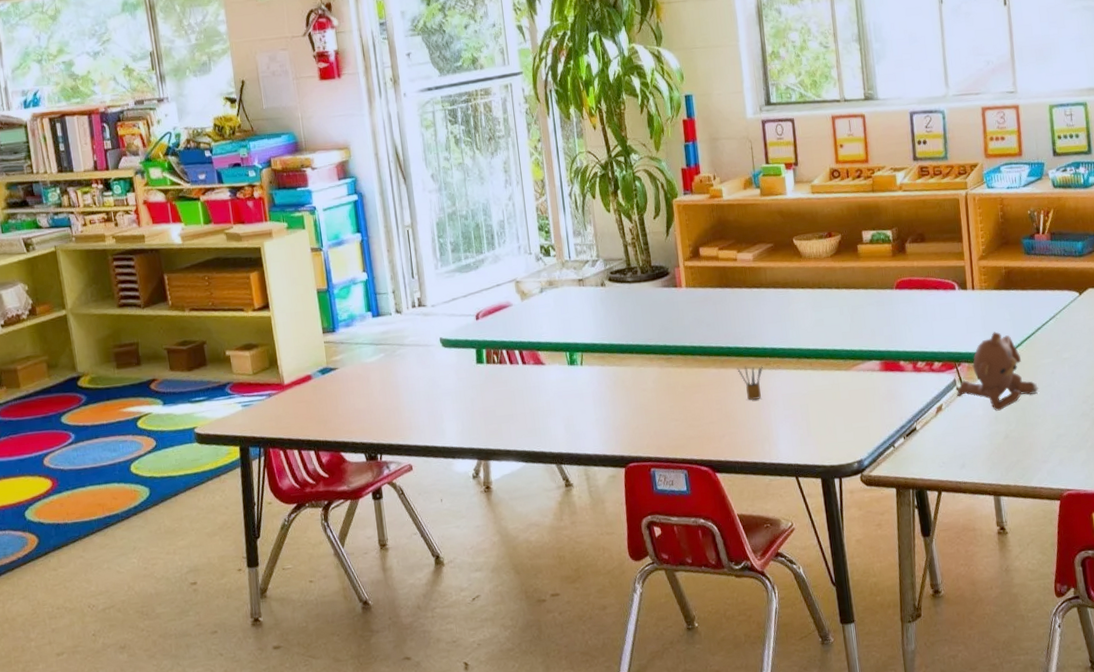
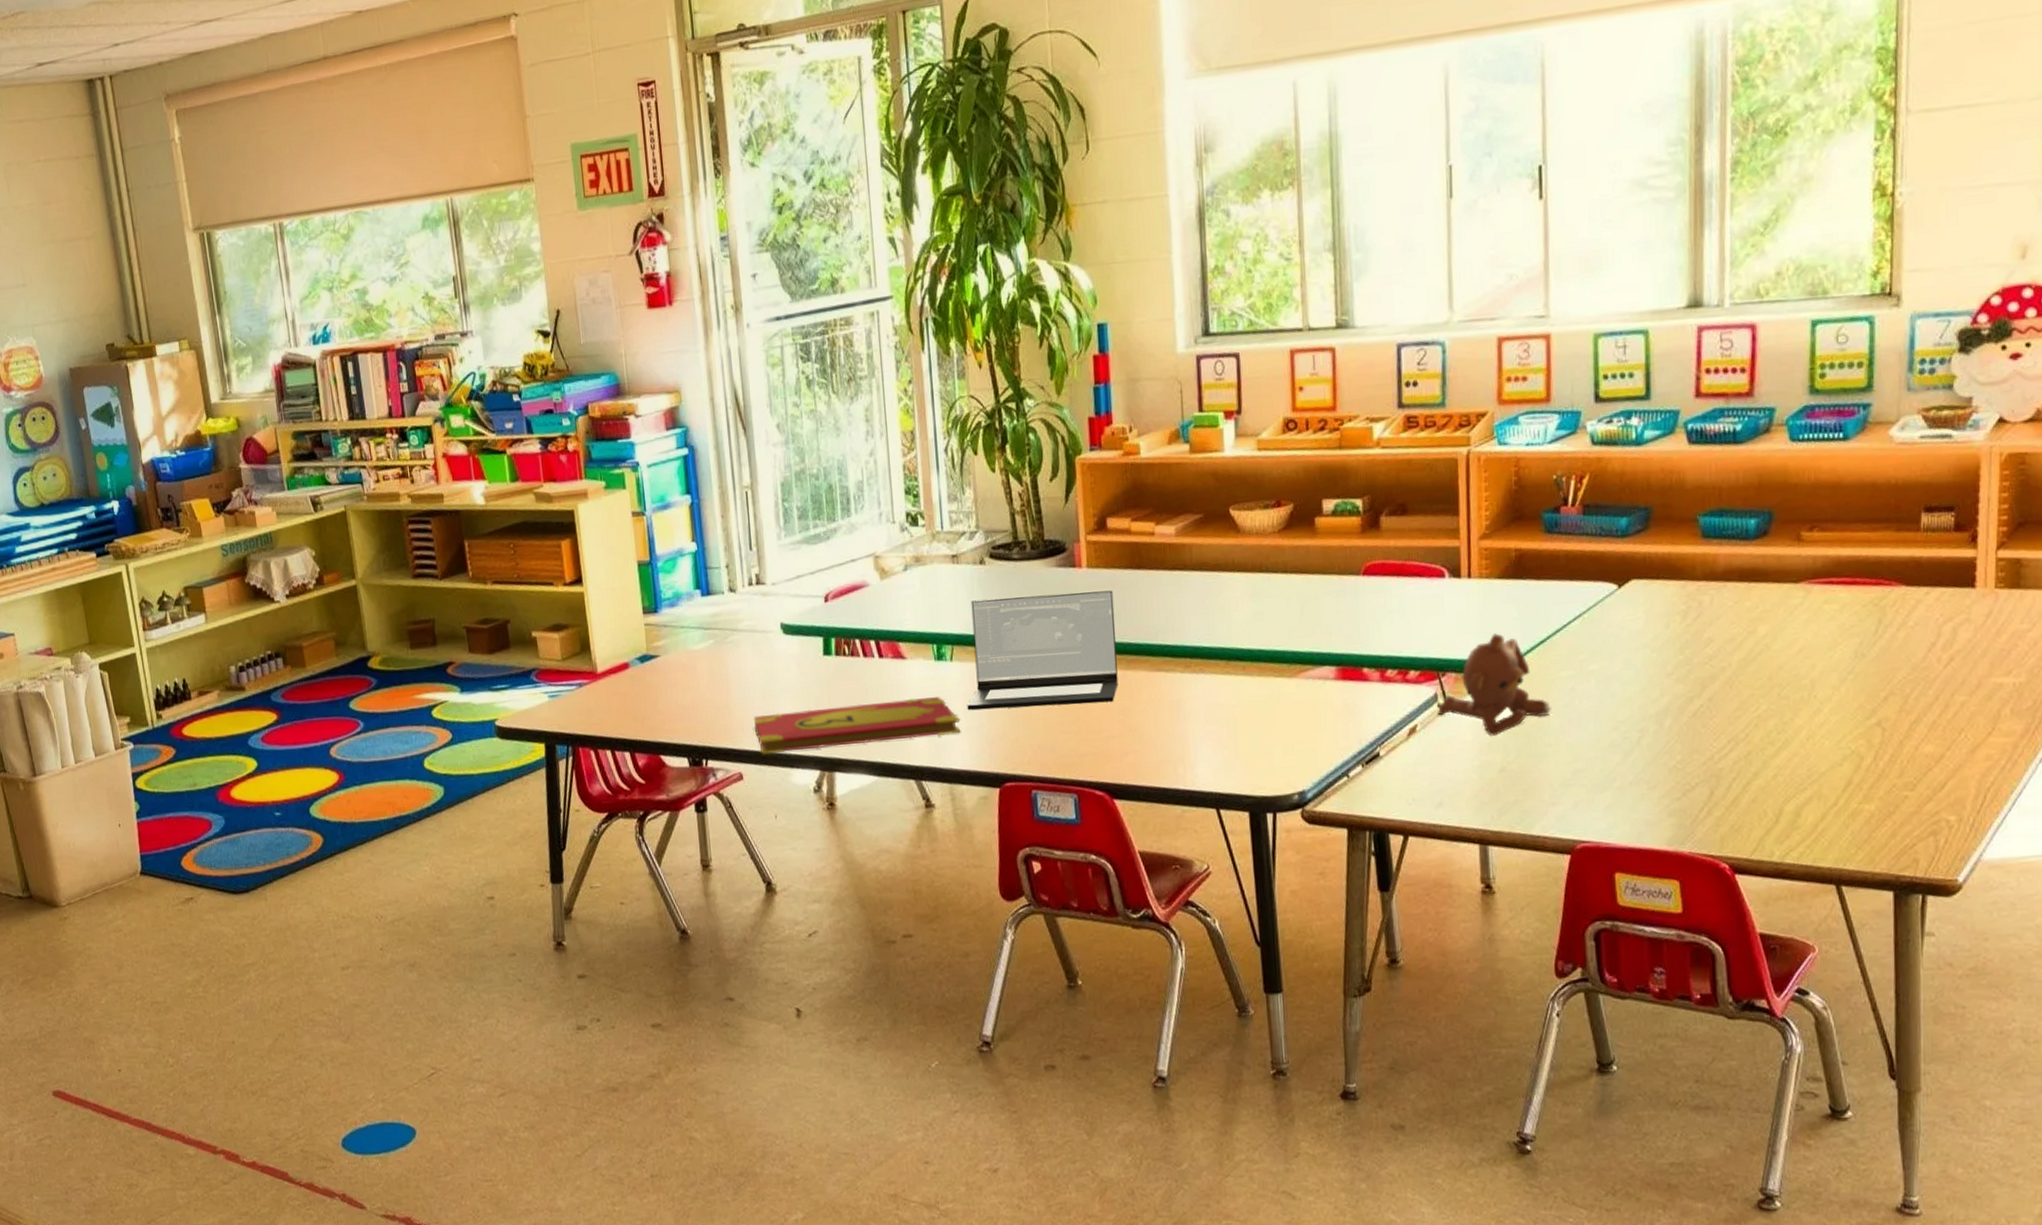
book: none [419,395,592,449] -> present [753,697,961,755]
laptop: none [595,305,715,405] -> present [967,590,1118,710]
pencil box: present [737,365,763,400] -> none [1147,667,1181,711]

